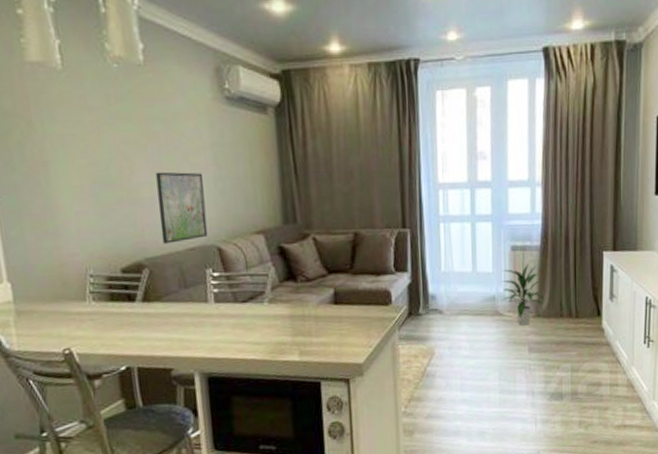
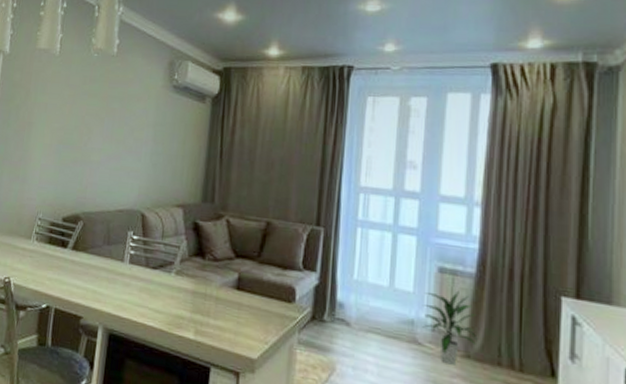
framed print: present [155,171,208,244] -> none [99,141,142,203]

